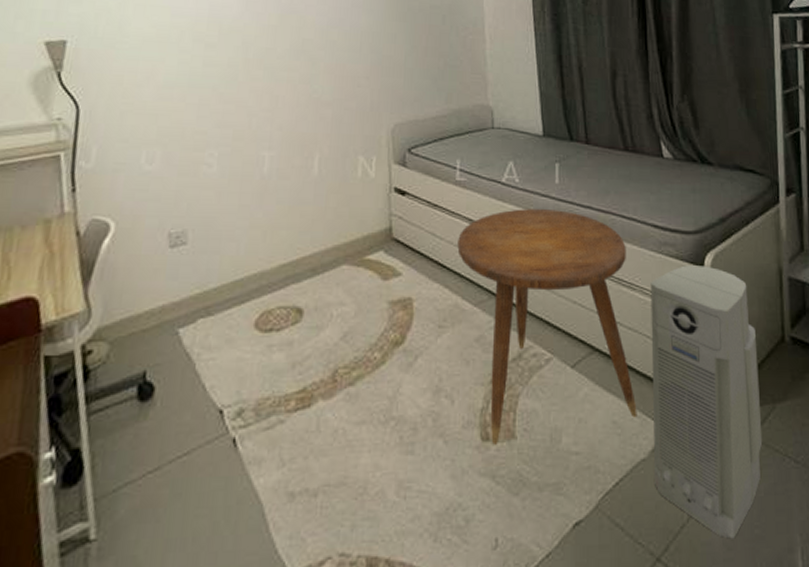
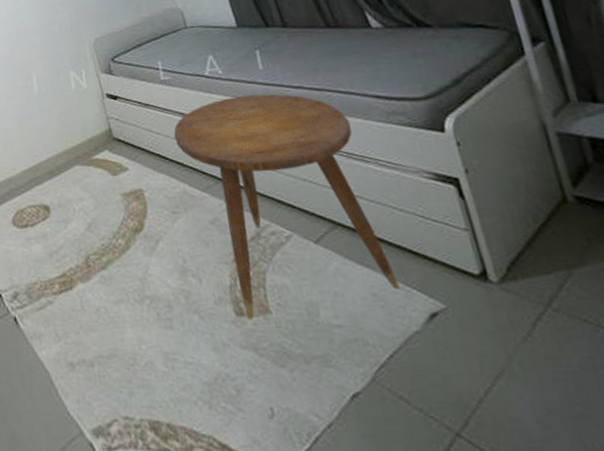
air purifier: present [650,265,763,539] -> none [385,130,570,416]

